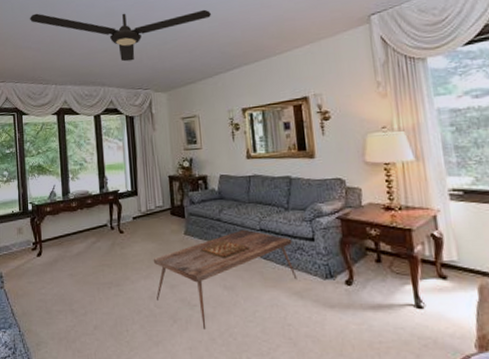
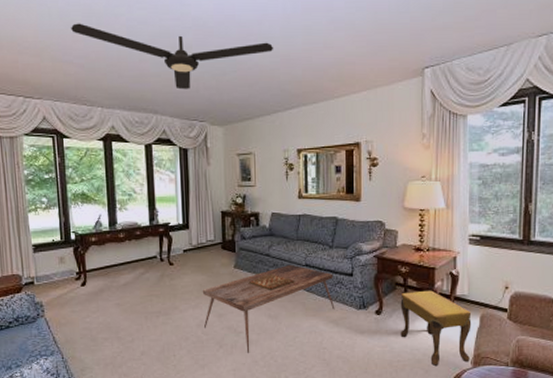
footstool: none [373,255,473,349] -> present [400,290,472,366]

